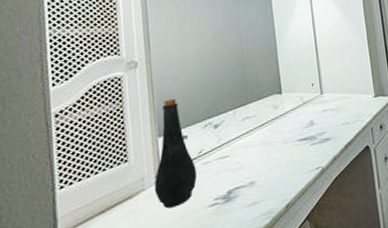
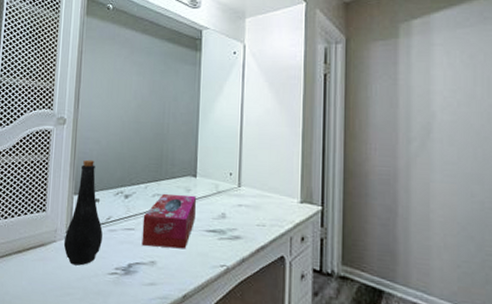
tissue box: none [236,110,287,169] -> present [141,193,196,249]

